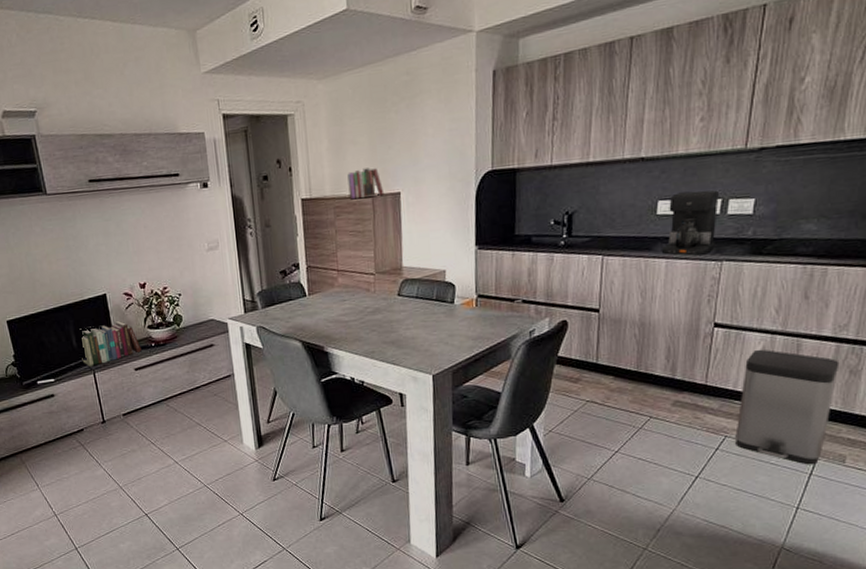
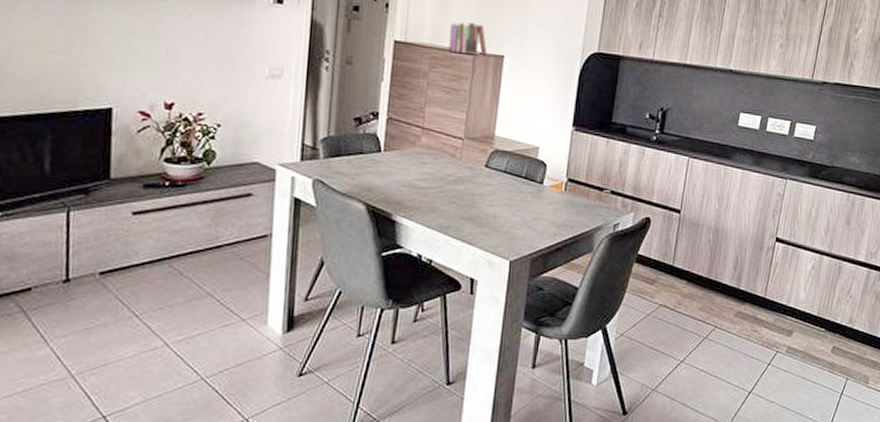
books: present [79,321,142,368] -> none [53,146,149,203]
coffee maker: present [662,190,719,257] -> none [740,108,789,172]
pedal bin: present [735,349,840,465] -> none [785,267,869,385]

